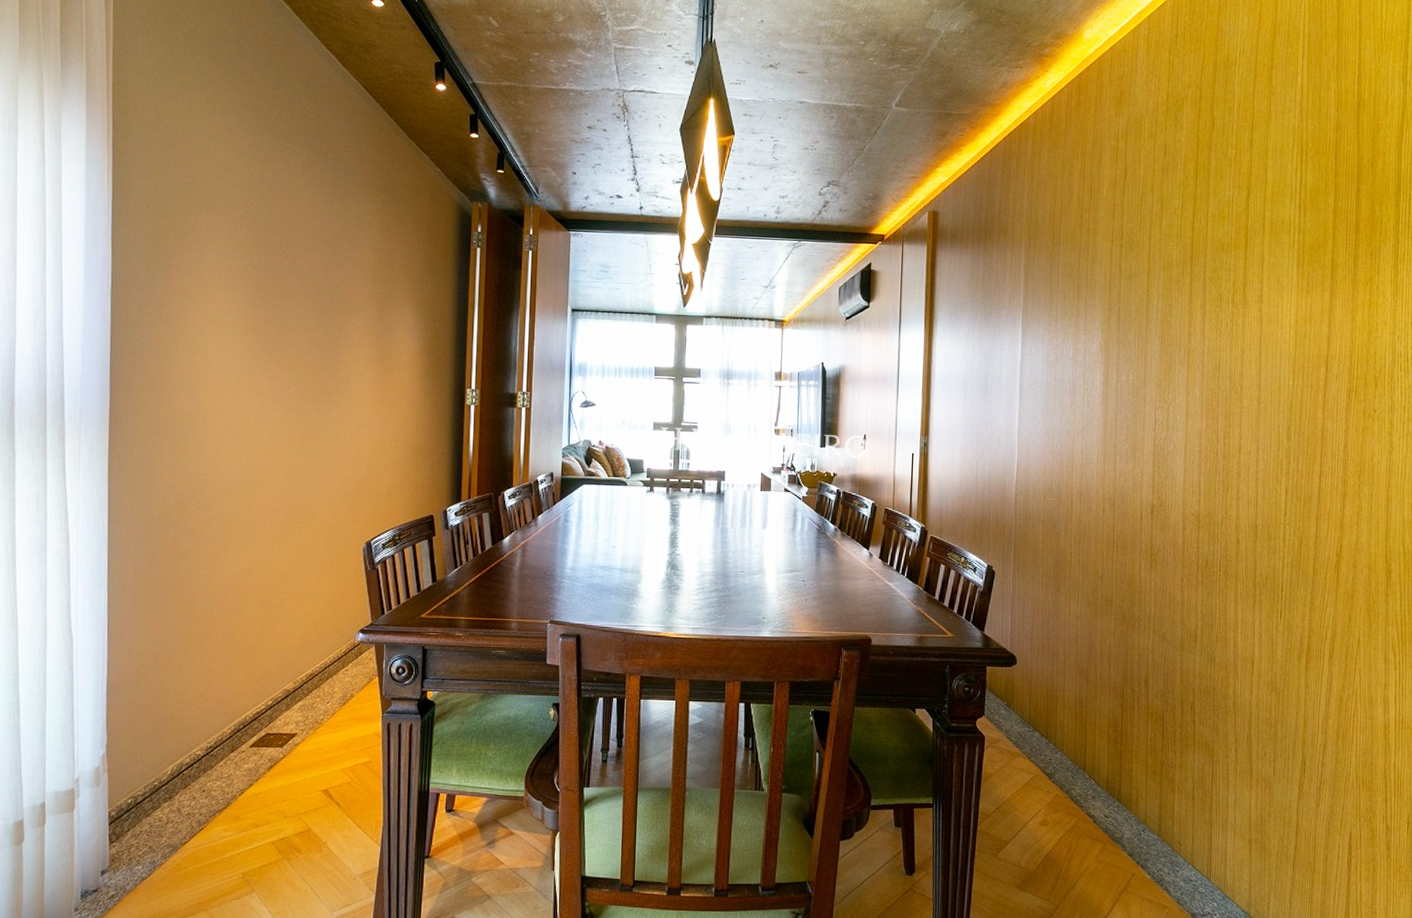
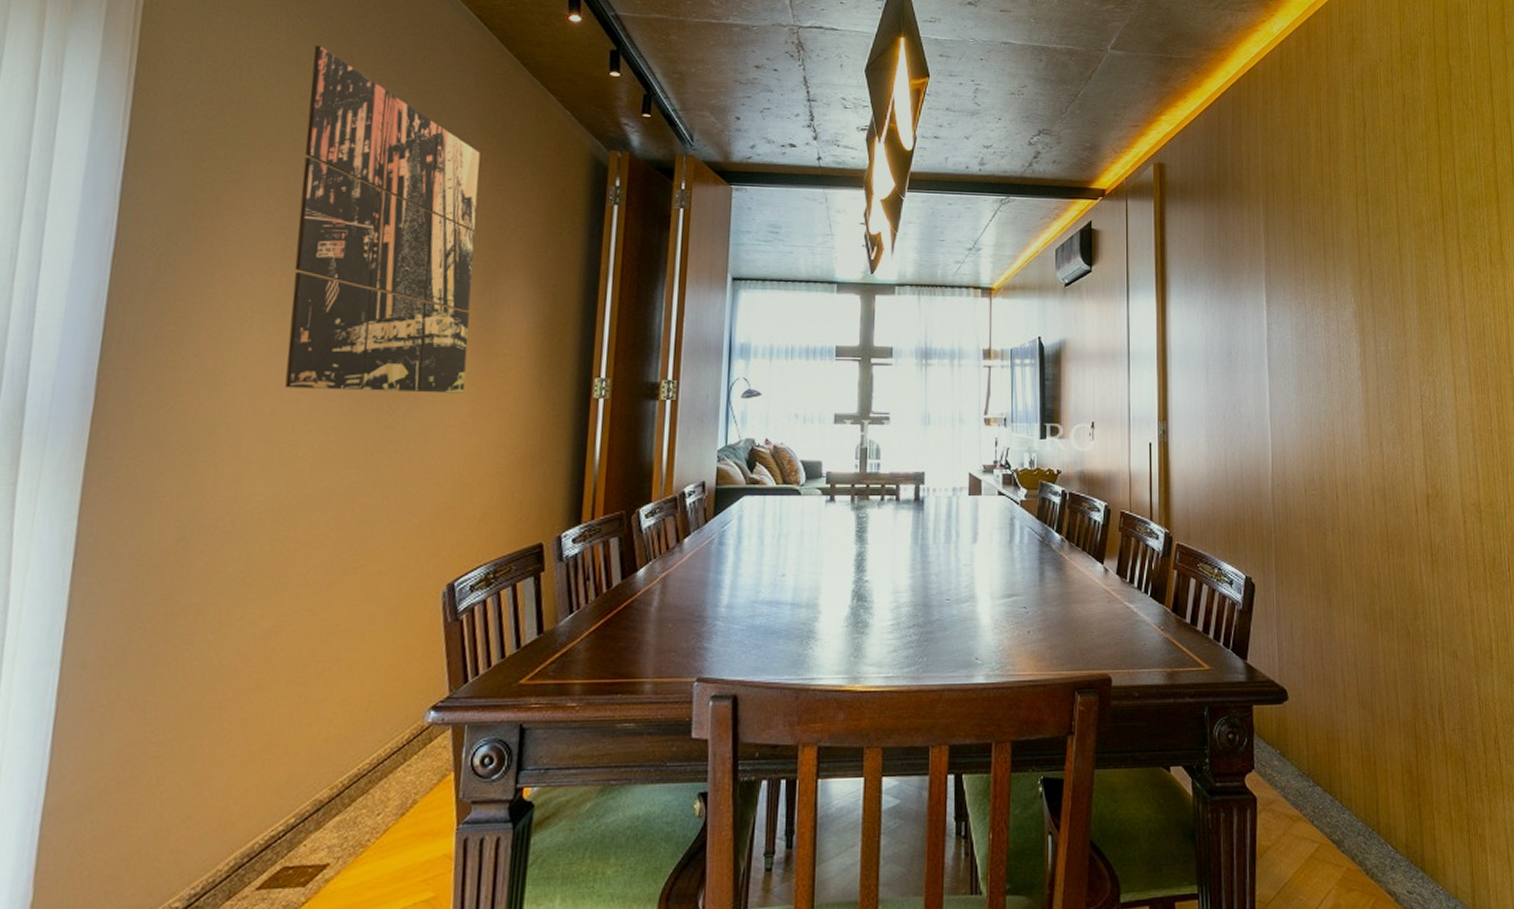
wall art: none [240,114,372,399] -> present [285,45,480,394]

